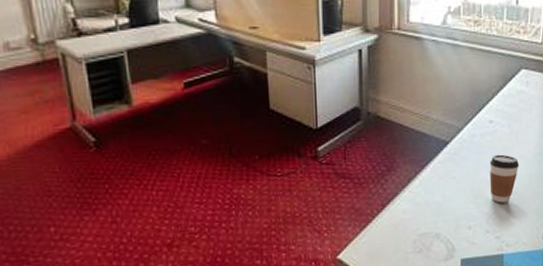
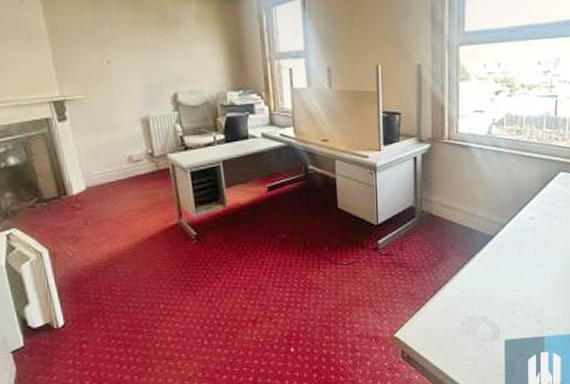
coffee cup: present [490,154,520,203] -> none [531,247,559,291]

